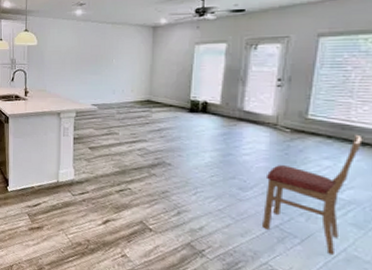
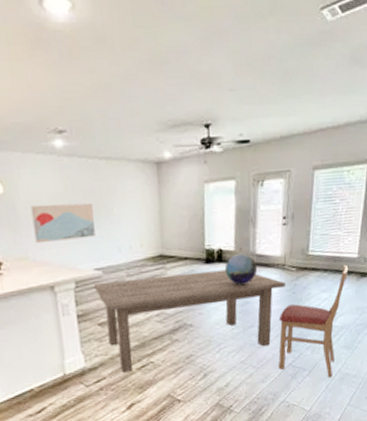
wall art: none [52,54,97,81] -> present [30,203,95,244]
dining table: none [89,116,276,201] -> present [93,269,285,373]
decorative globe: none [208,108,245,136] -> present [224,254,258,285]

